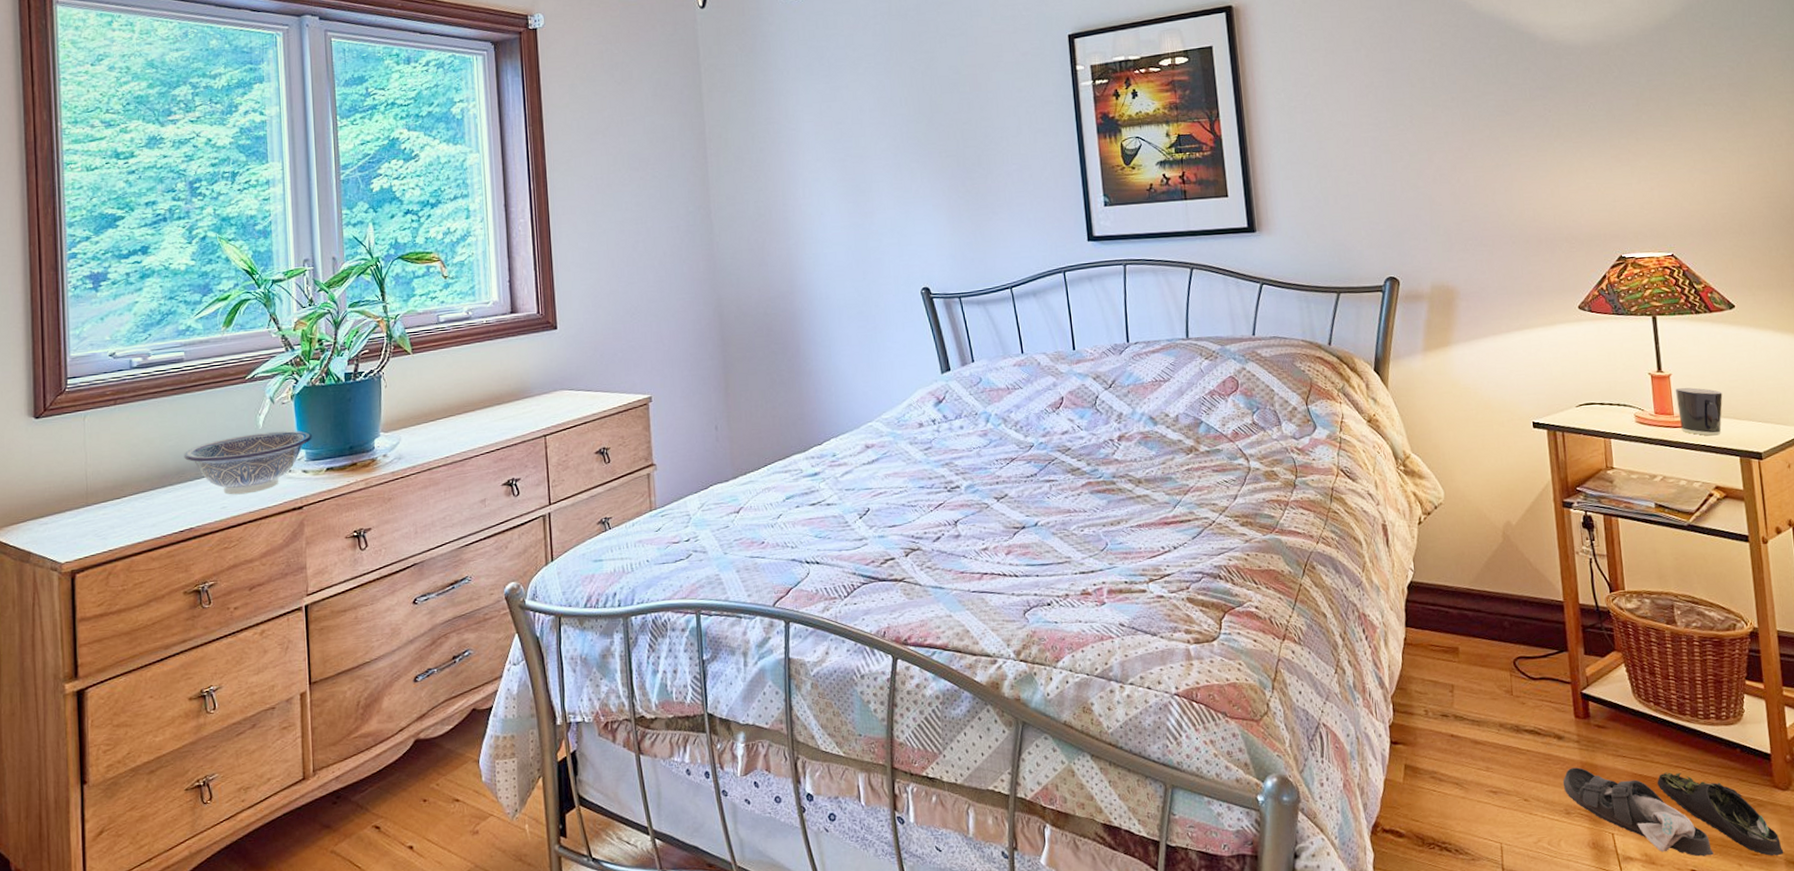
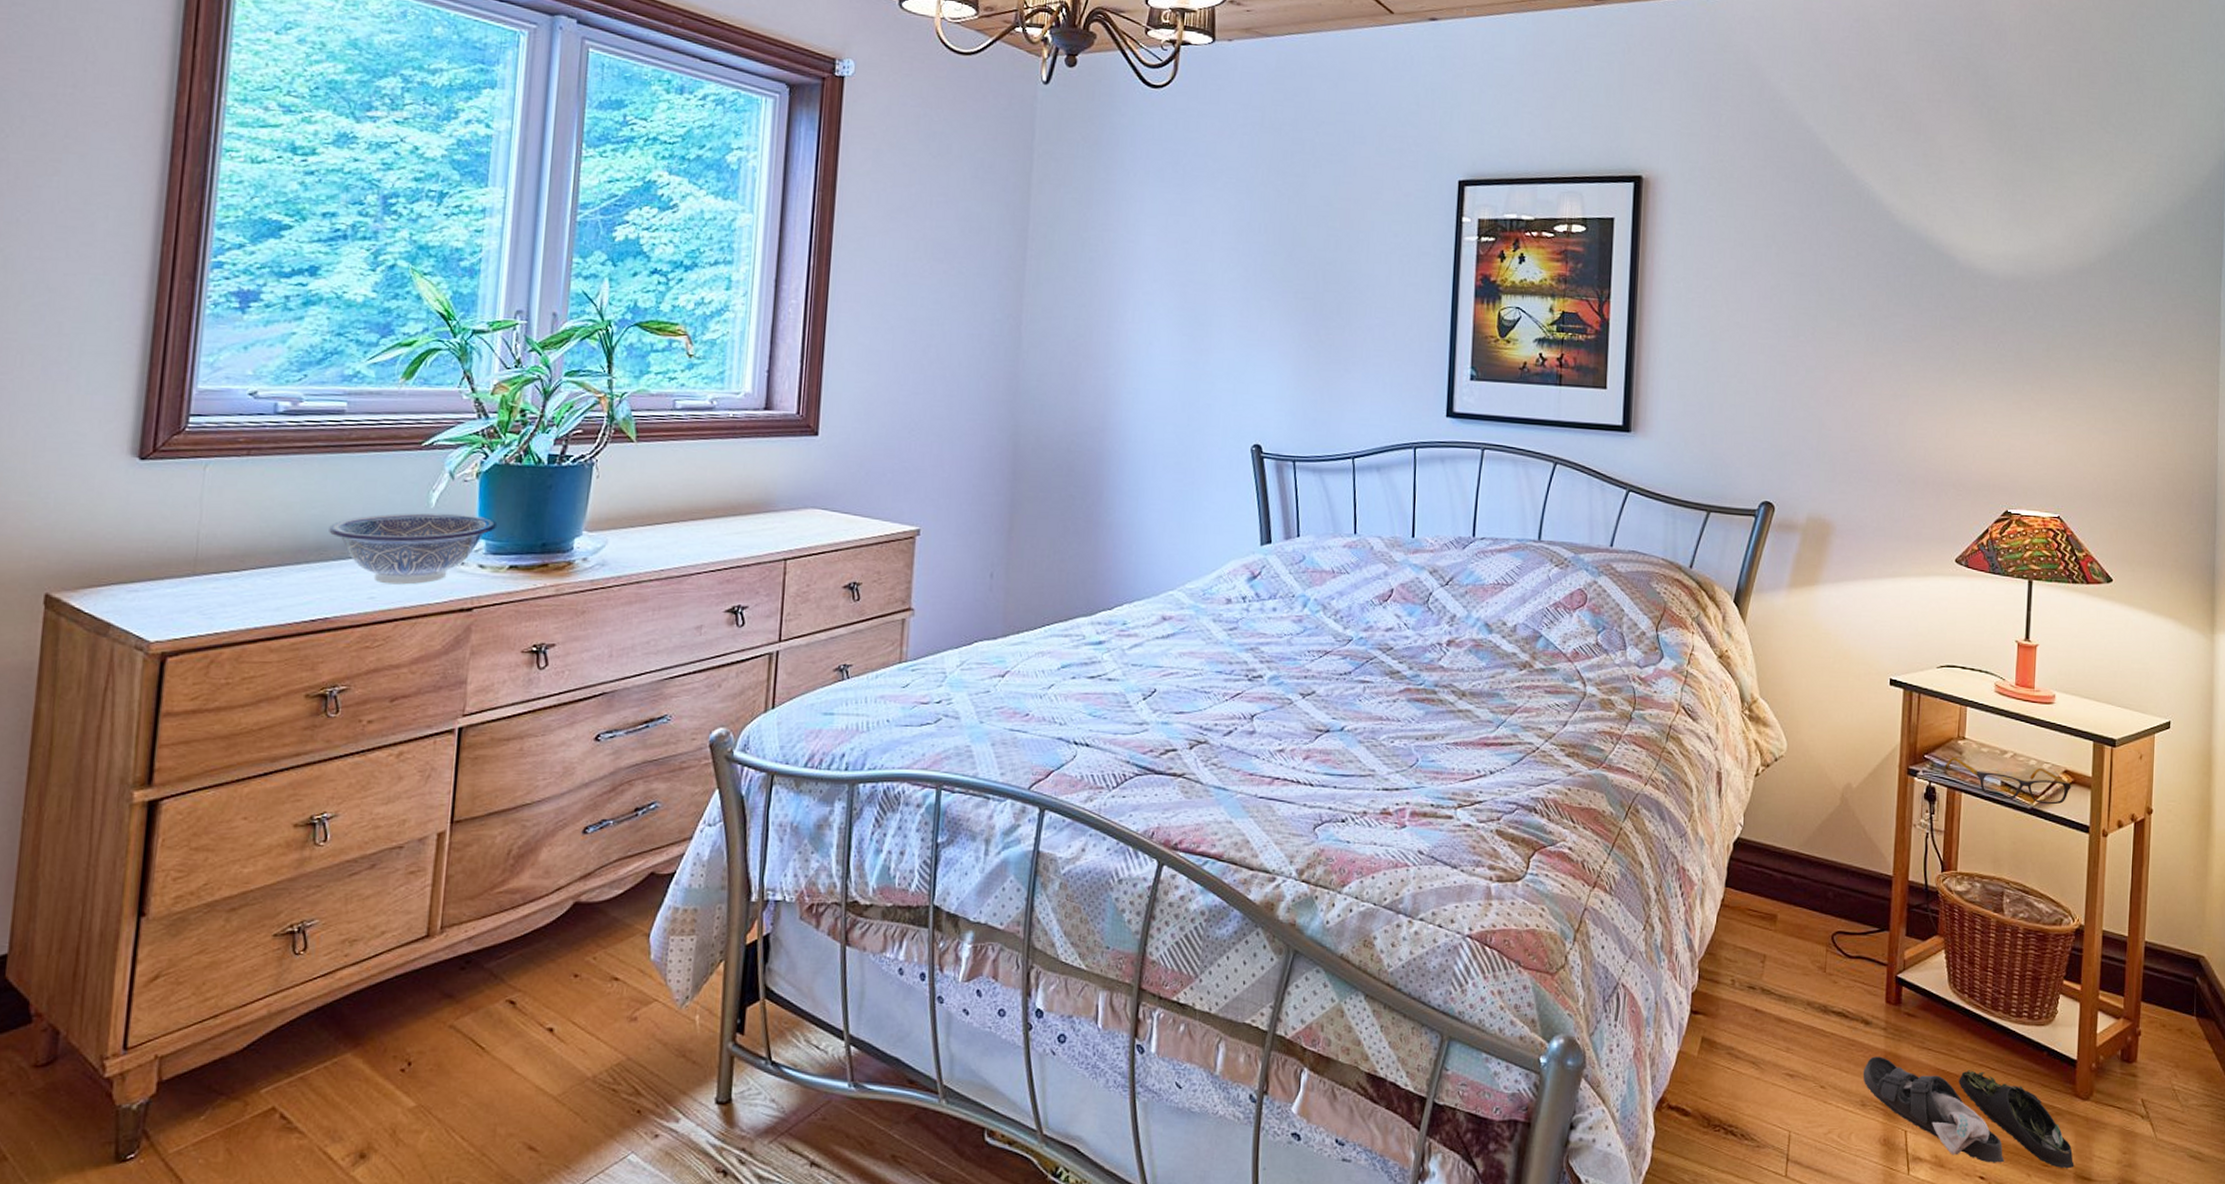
eyeglasses: none [1597,486,1725,520] -> present [1944,757,2071,805]
mug: present [1676,387,1723,436] -> none [2039,660,2086,716]

